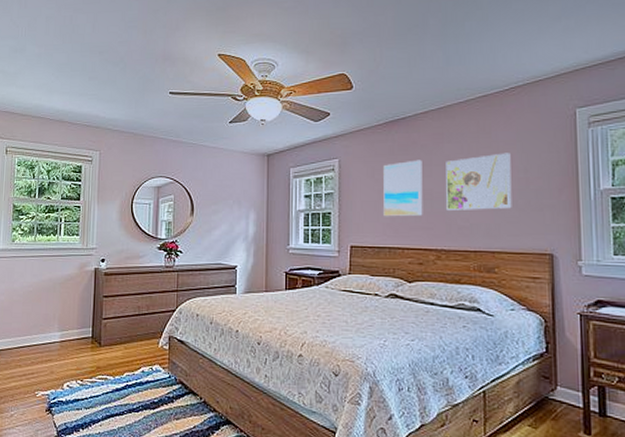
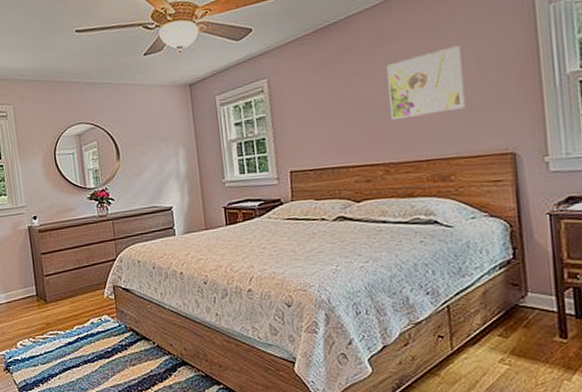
wall art: present [383,159,423,217] -> none [317,67,366,136]

